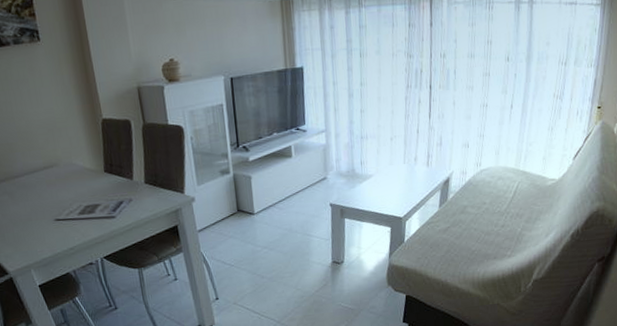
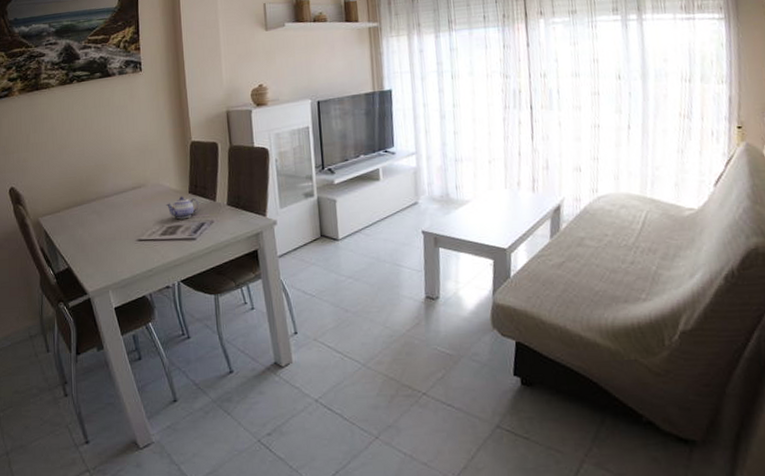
teapot: none [81,175,116,199] -> present [166,196,199,220]

